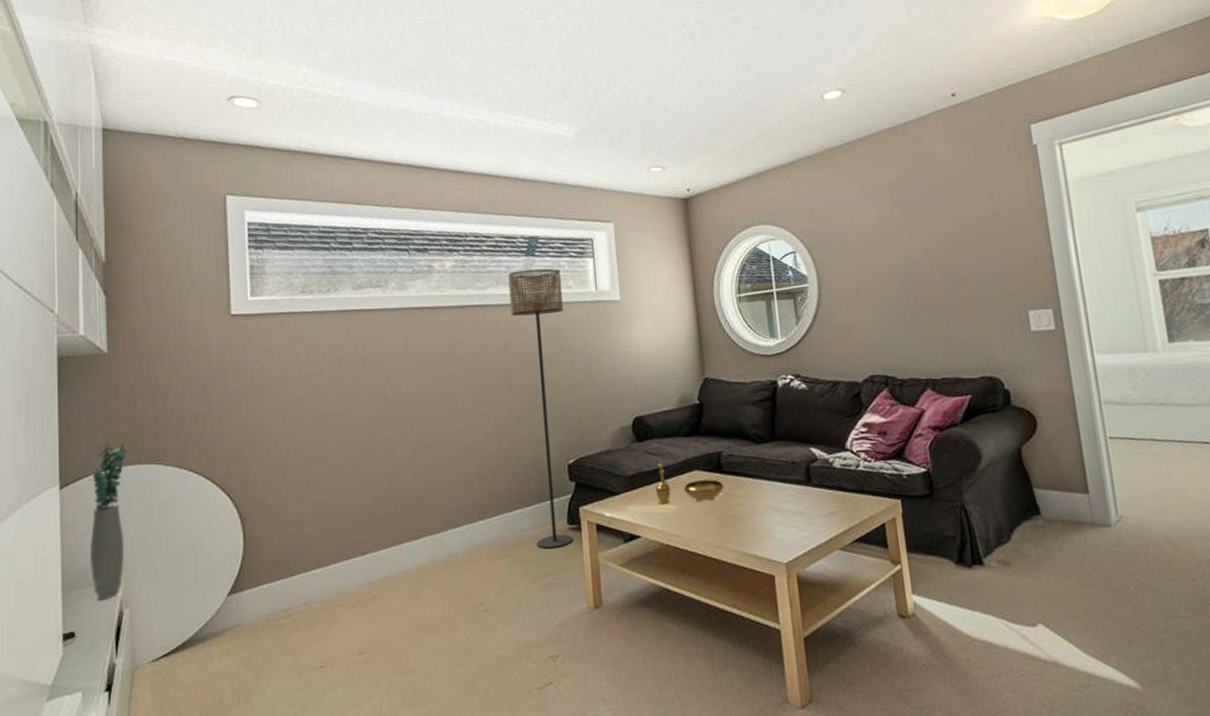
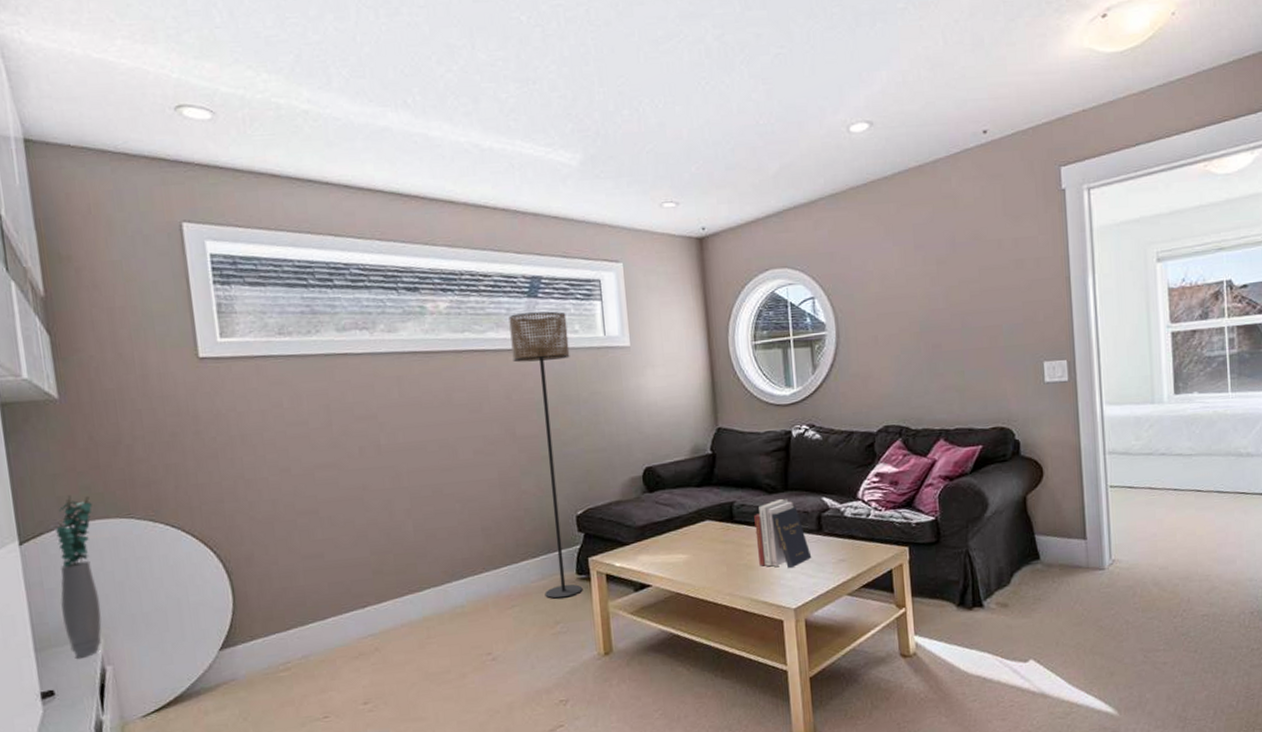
decorative bowl: present [655,462,724,505] -> none [666,513,736,554]
books: none [742,448,802,521] -> present [754,498,812,569]

